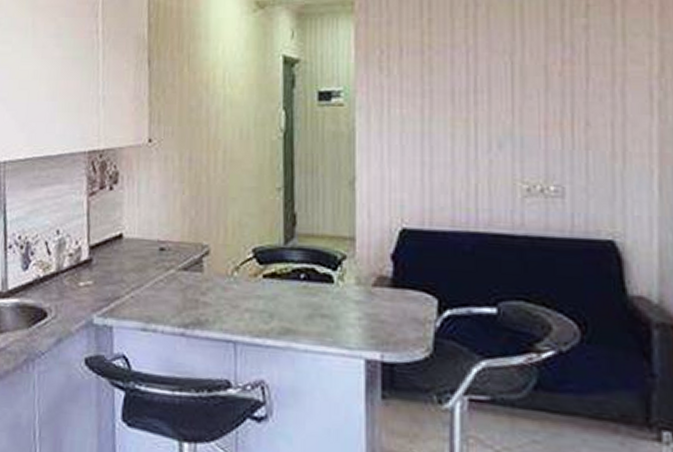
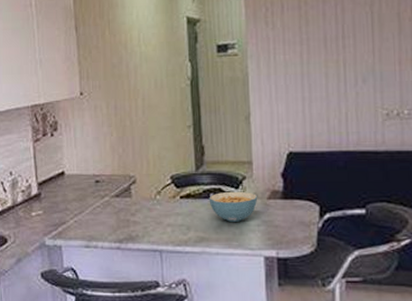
cereal bowl: none [298,273,361,313] -> present [209,191,258,222]

